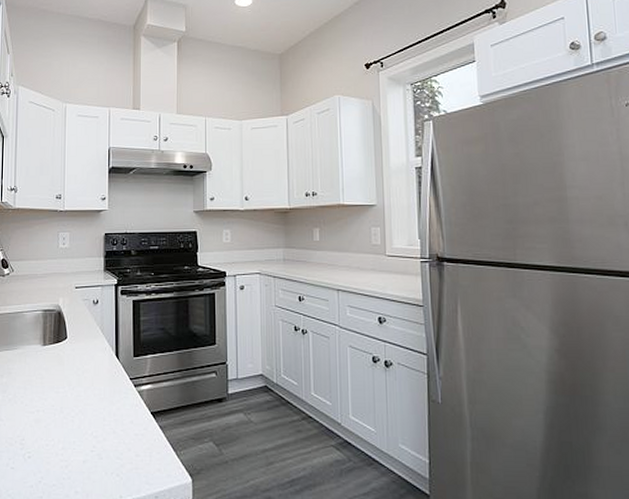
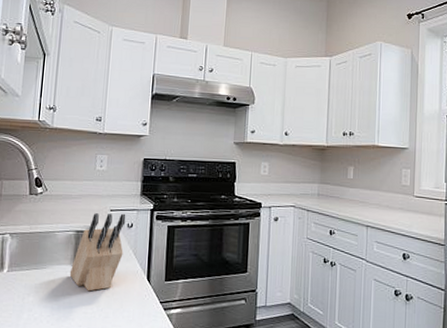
knife block: none [40,290,91,371] -> present [69,213,126,292]

